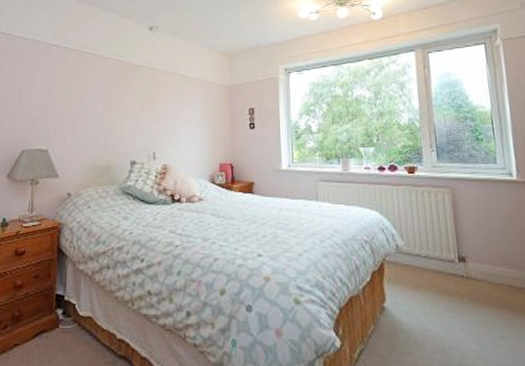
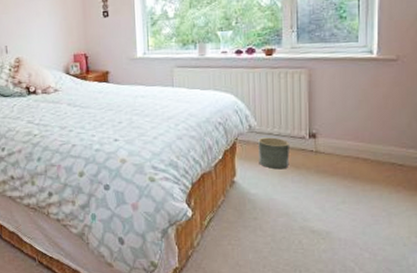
planter: none [406,259,441,296] -> present [258,137,290,170]

